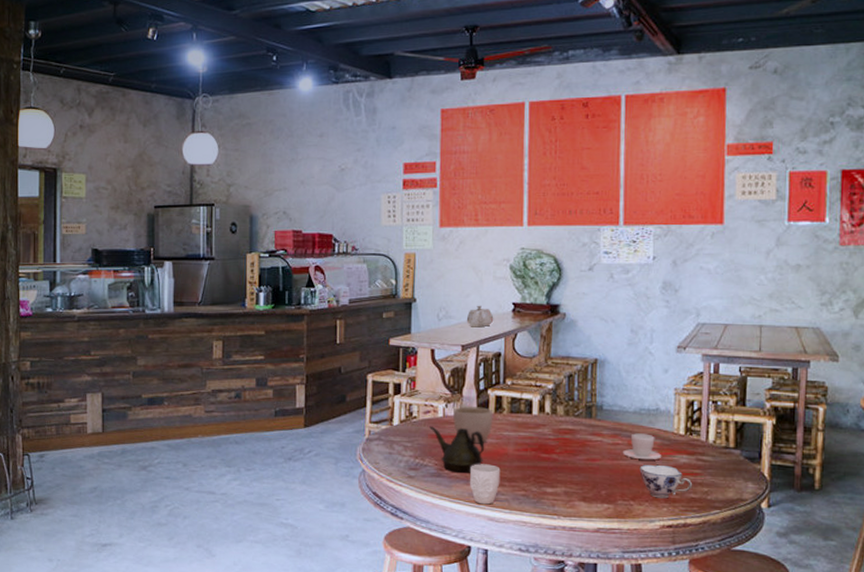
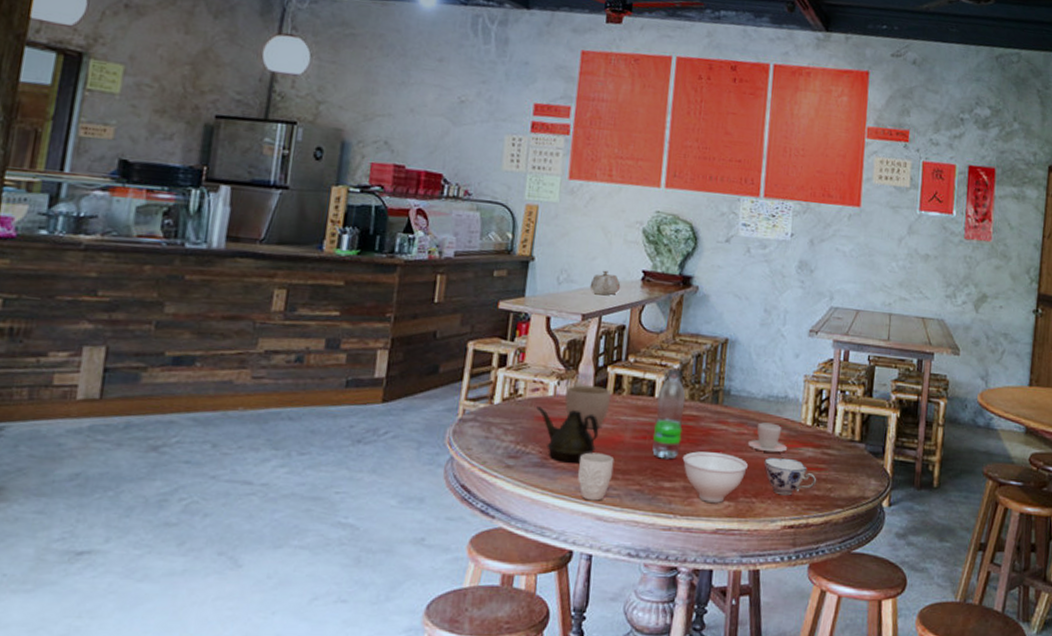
bottle: none [533,388,561,468] -> present [652,368,686,460]
bowl: none [562,460,625,506] -> present [682,451,749,503]

